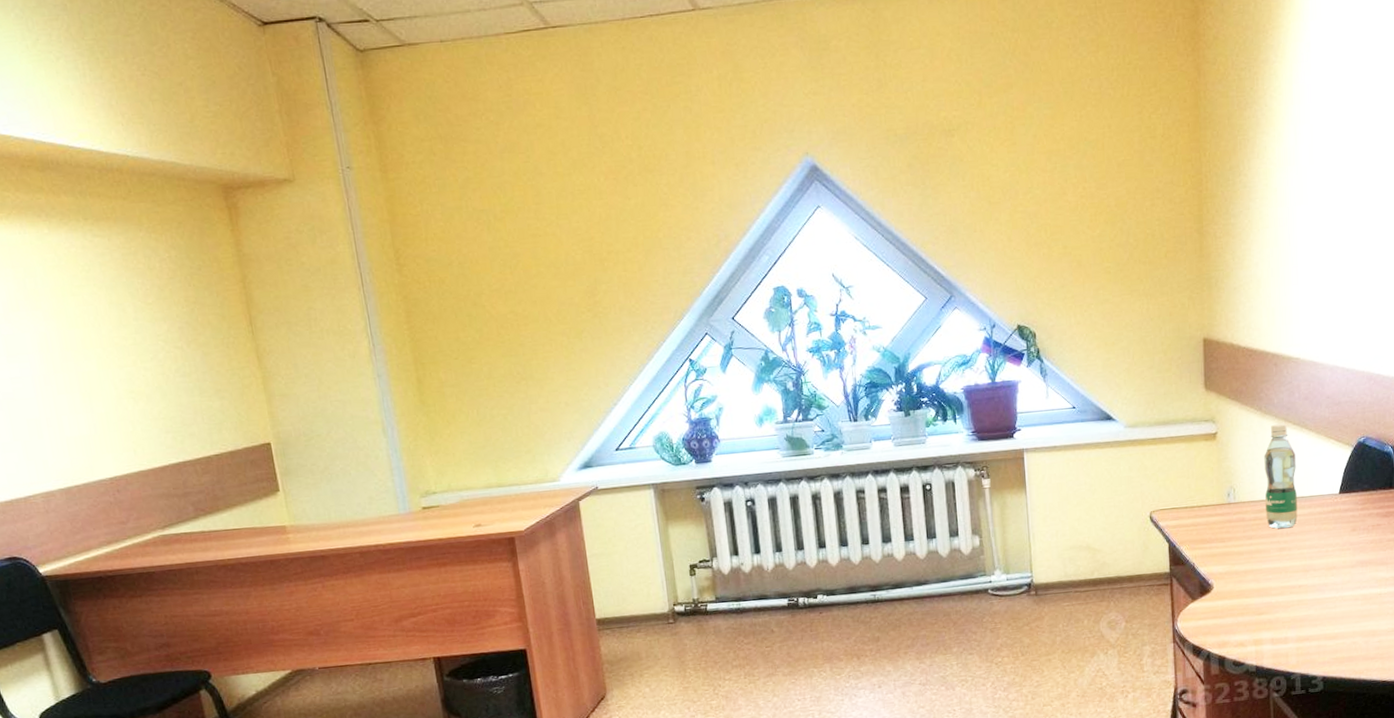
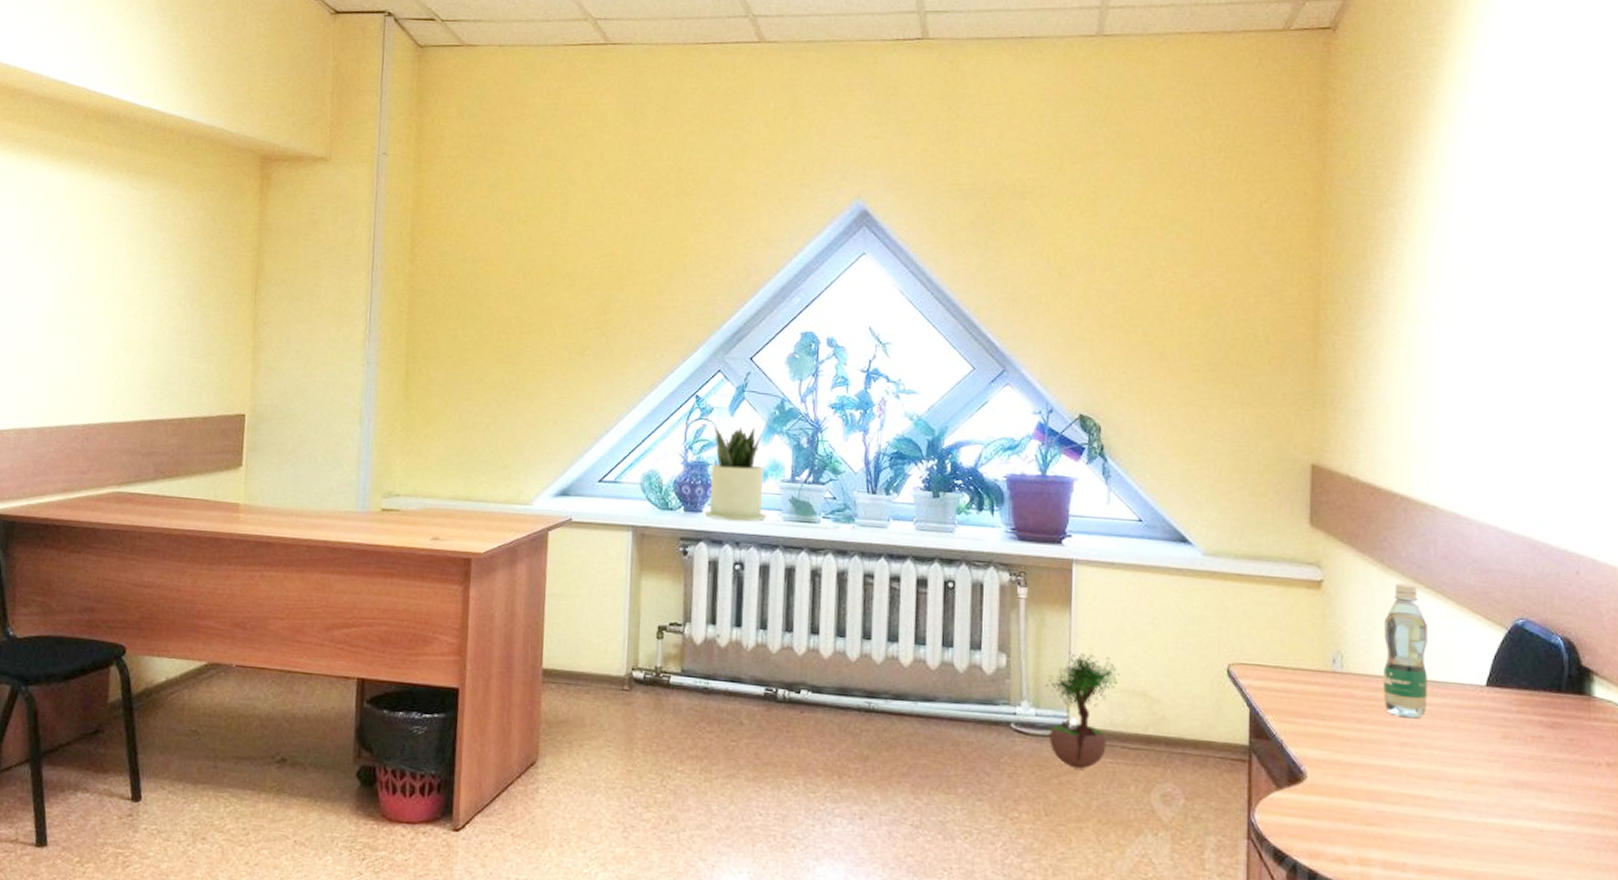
planter: none [709,380,769,467] -> present [704,426,768,523]
potted tree: none [1012,523,1069,615] -> present [1045,651,1120,769]

